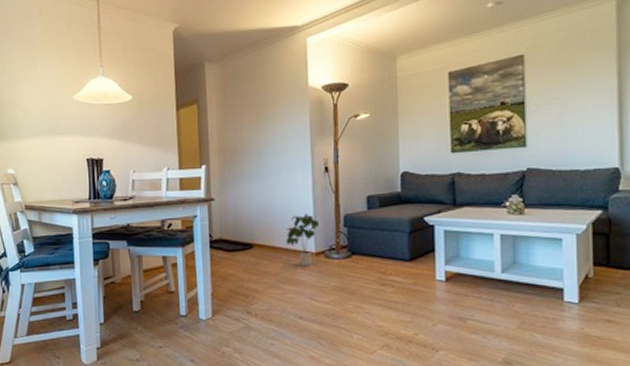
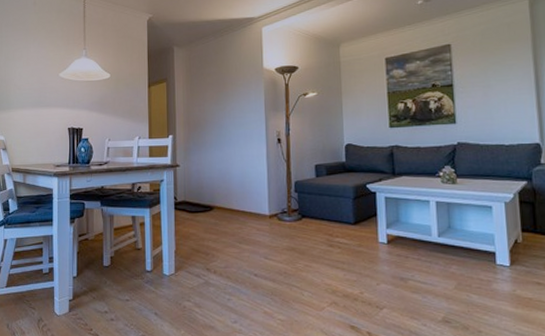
potted plant: present [286,214,320,267] -> none [242,180,273,228]

